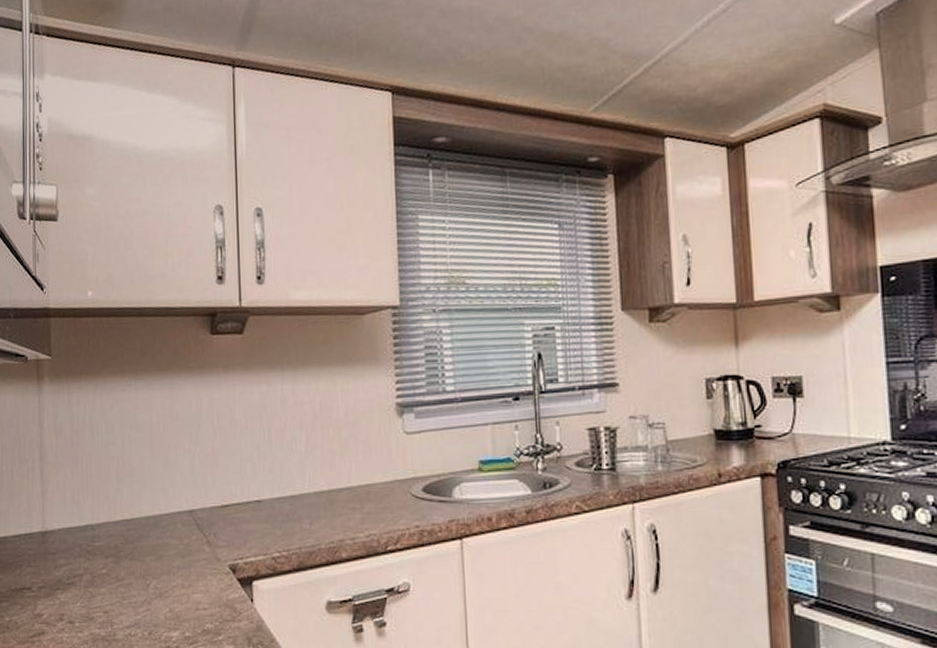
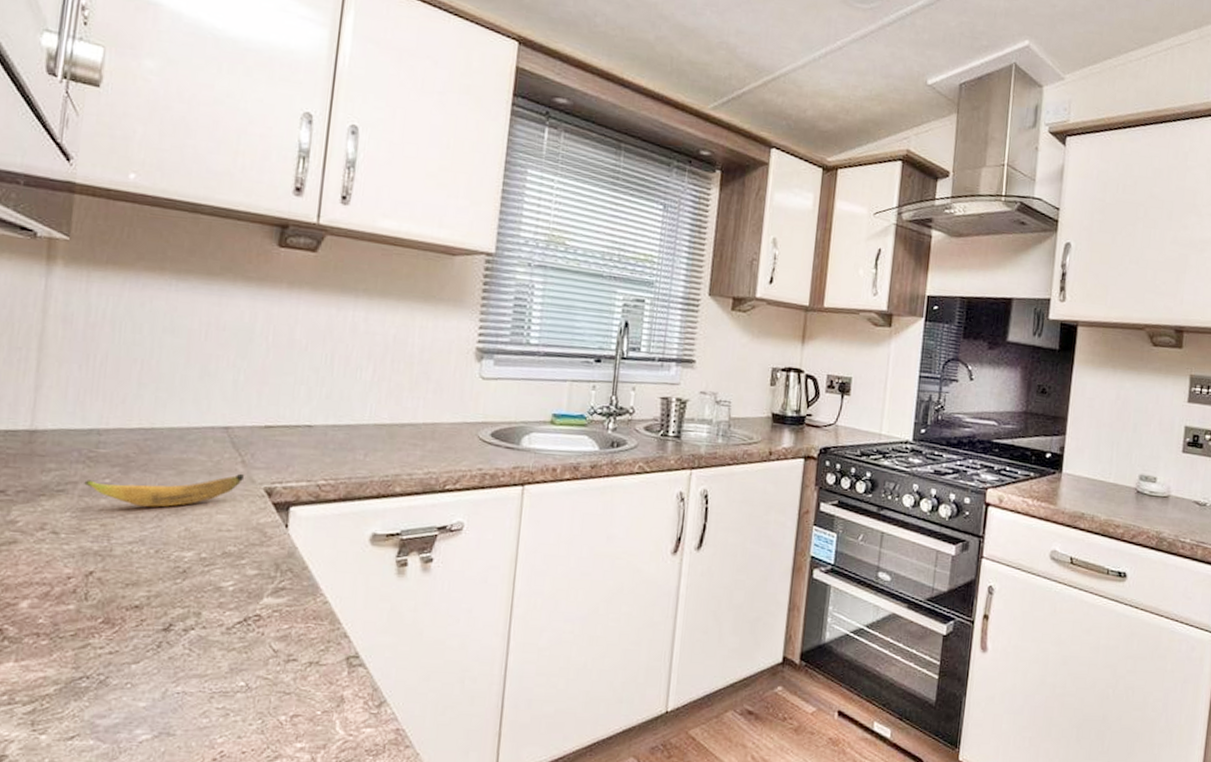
banana: none [87,553,211,592] -> present [84,473,245,507]

